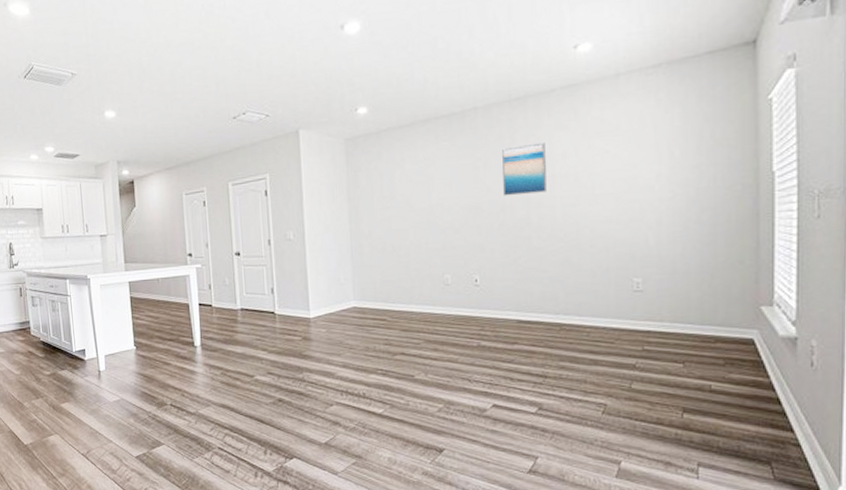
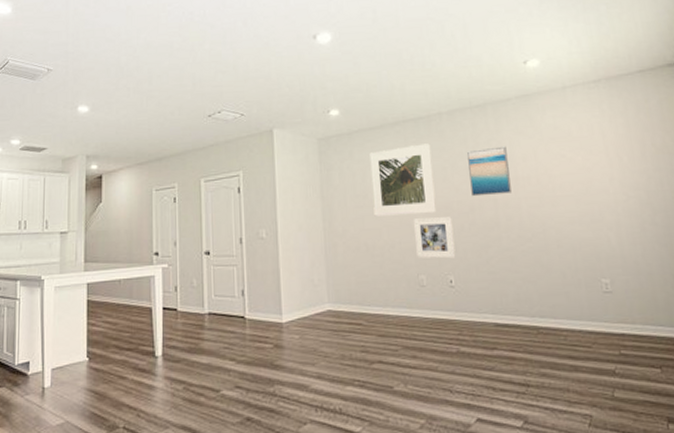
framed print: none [398,141,466,218] -> present [369,143,437,216]
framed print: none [442,217,483,259] -> present [414,217,456,259]

